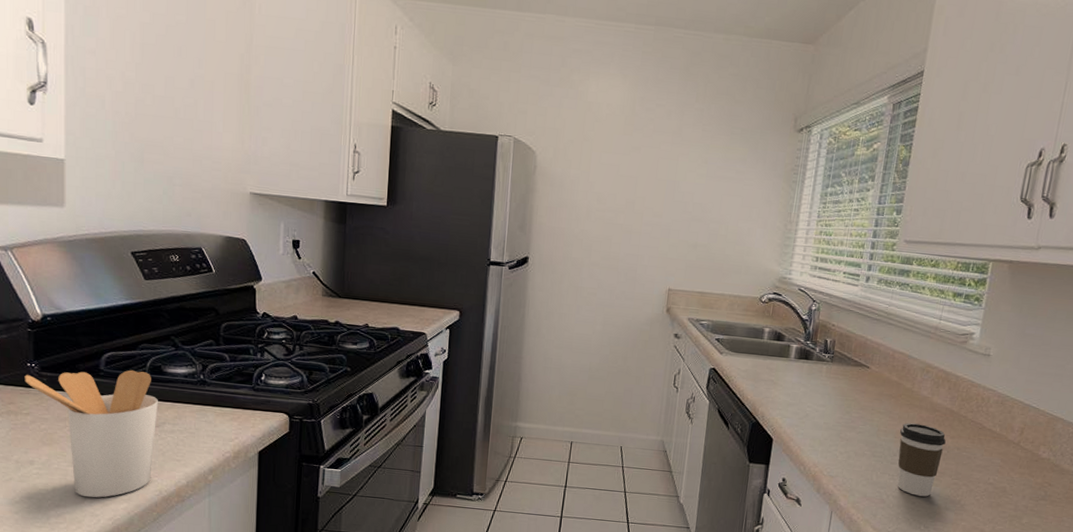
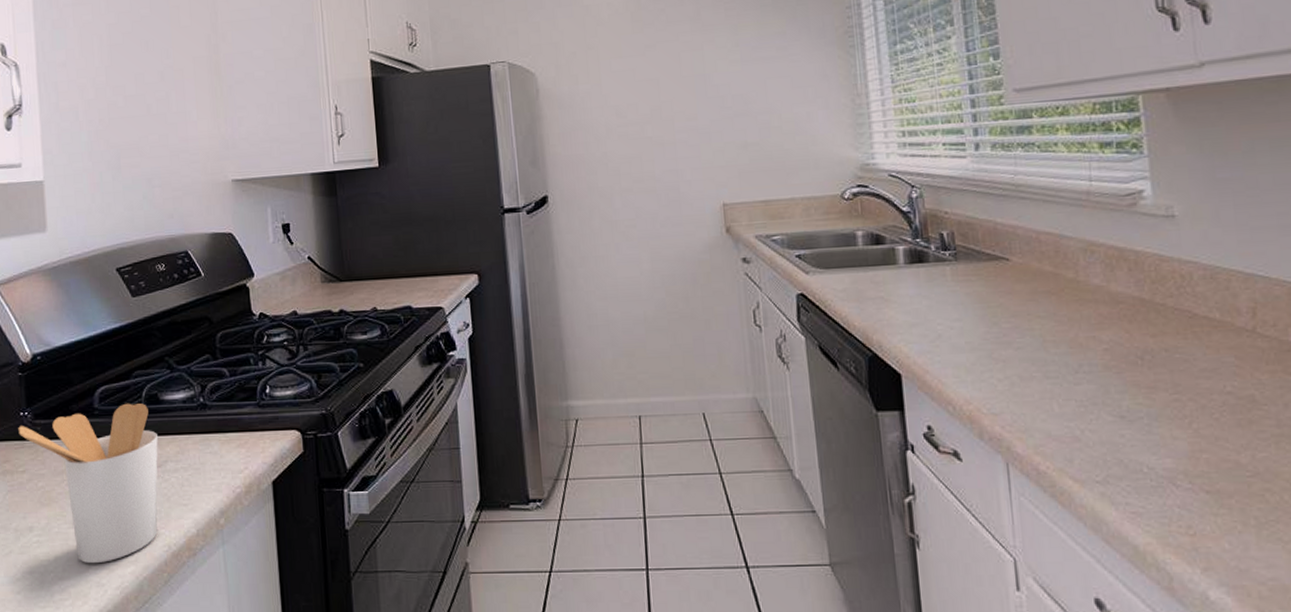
coffee cup: present [897,423,946,497] -> none [1075,324,1146,425]

